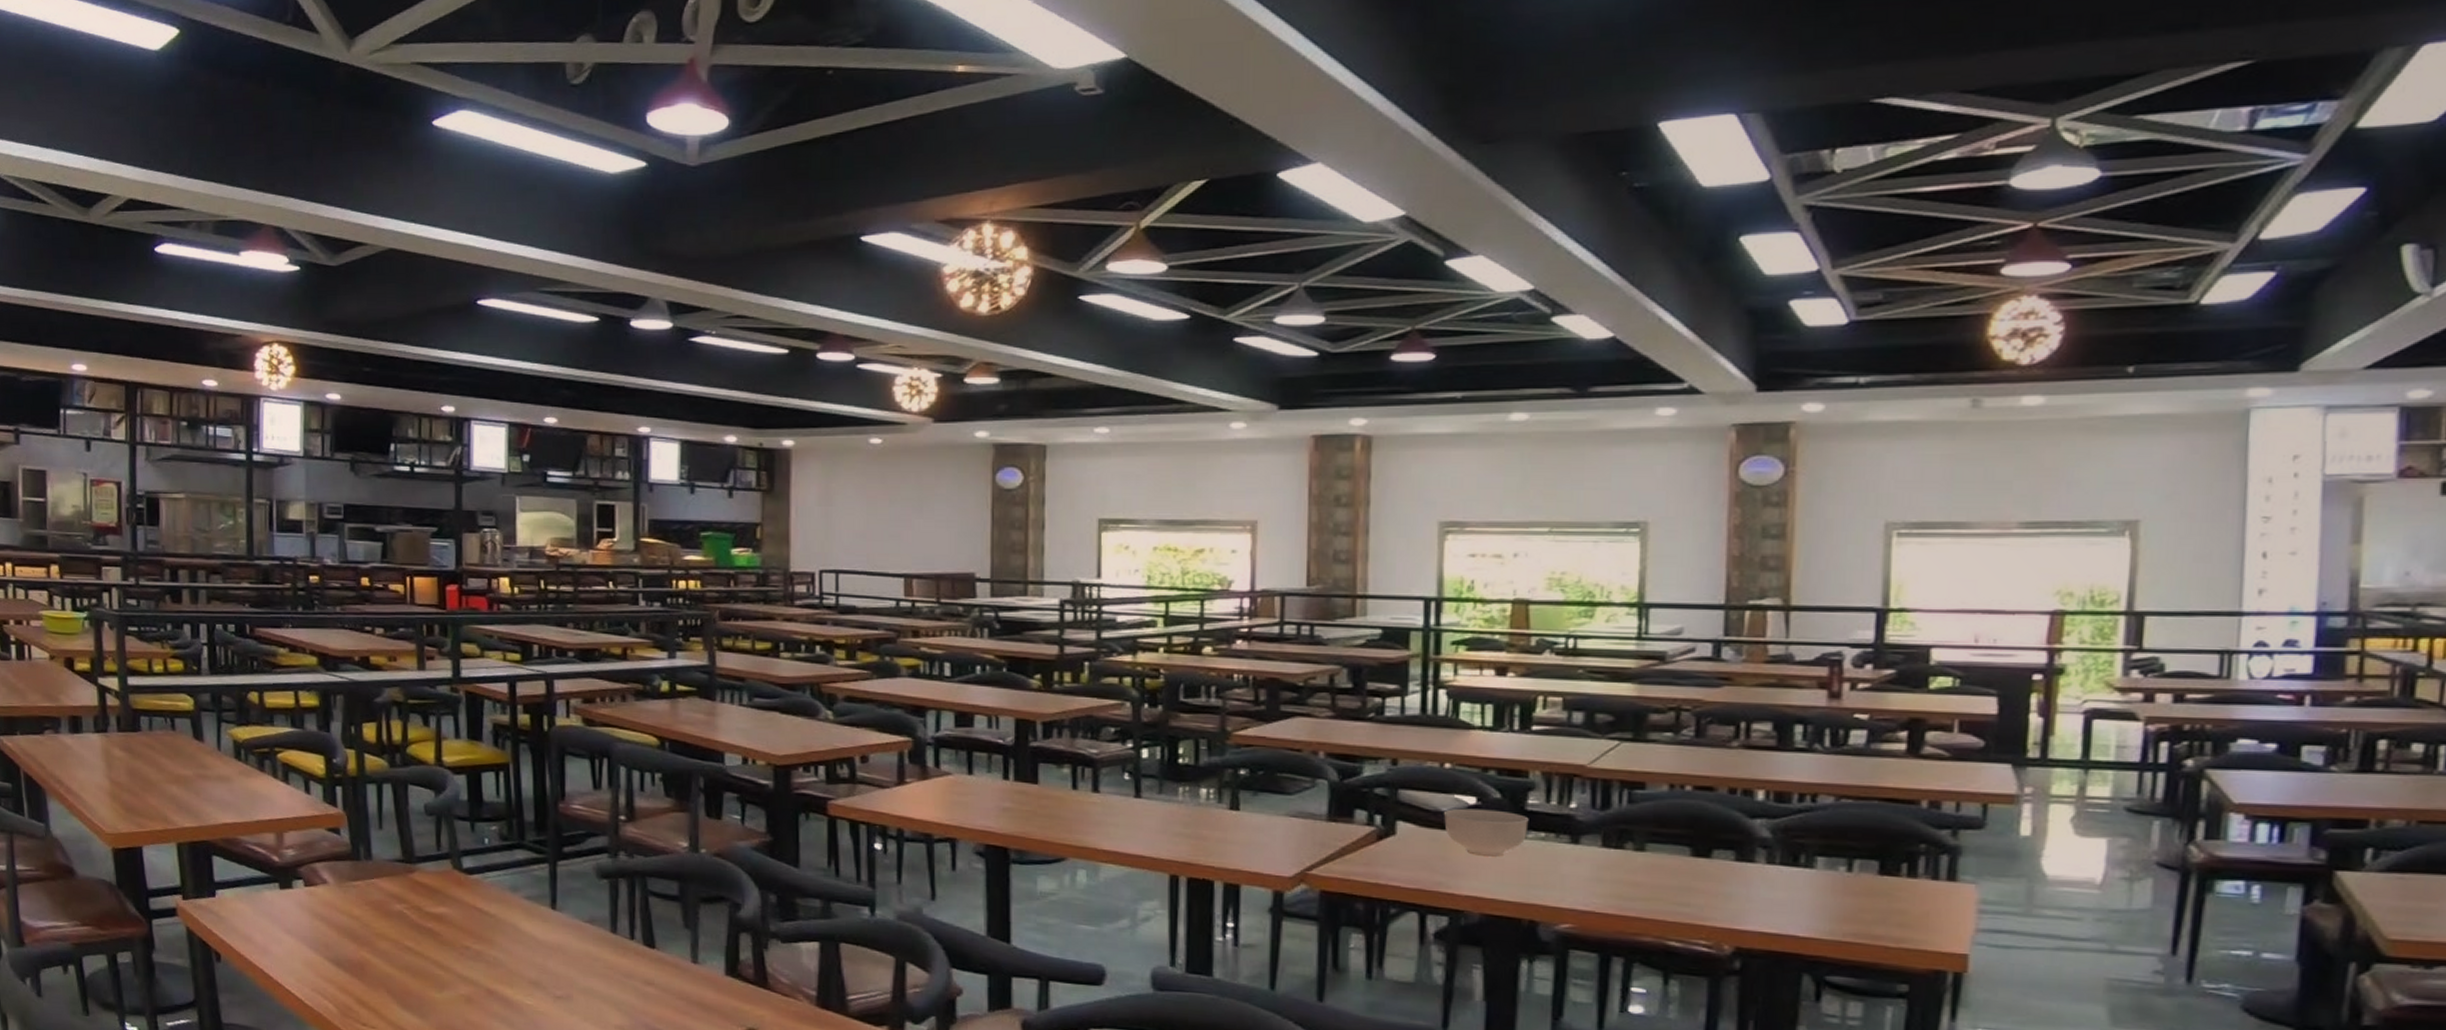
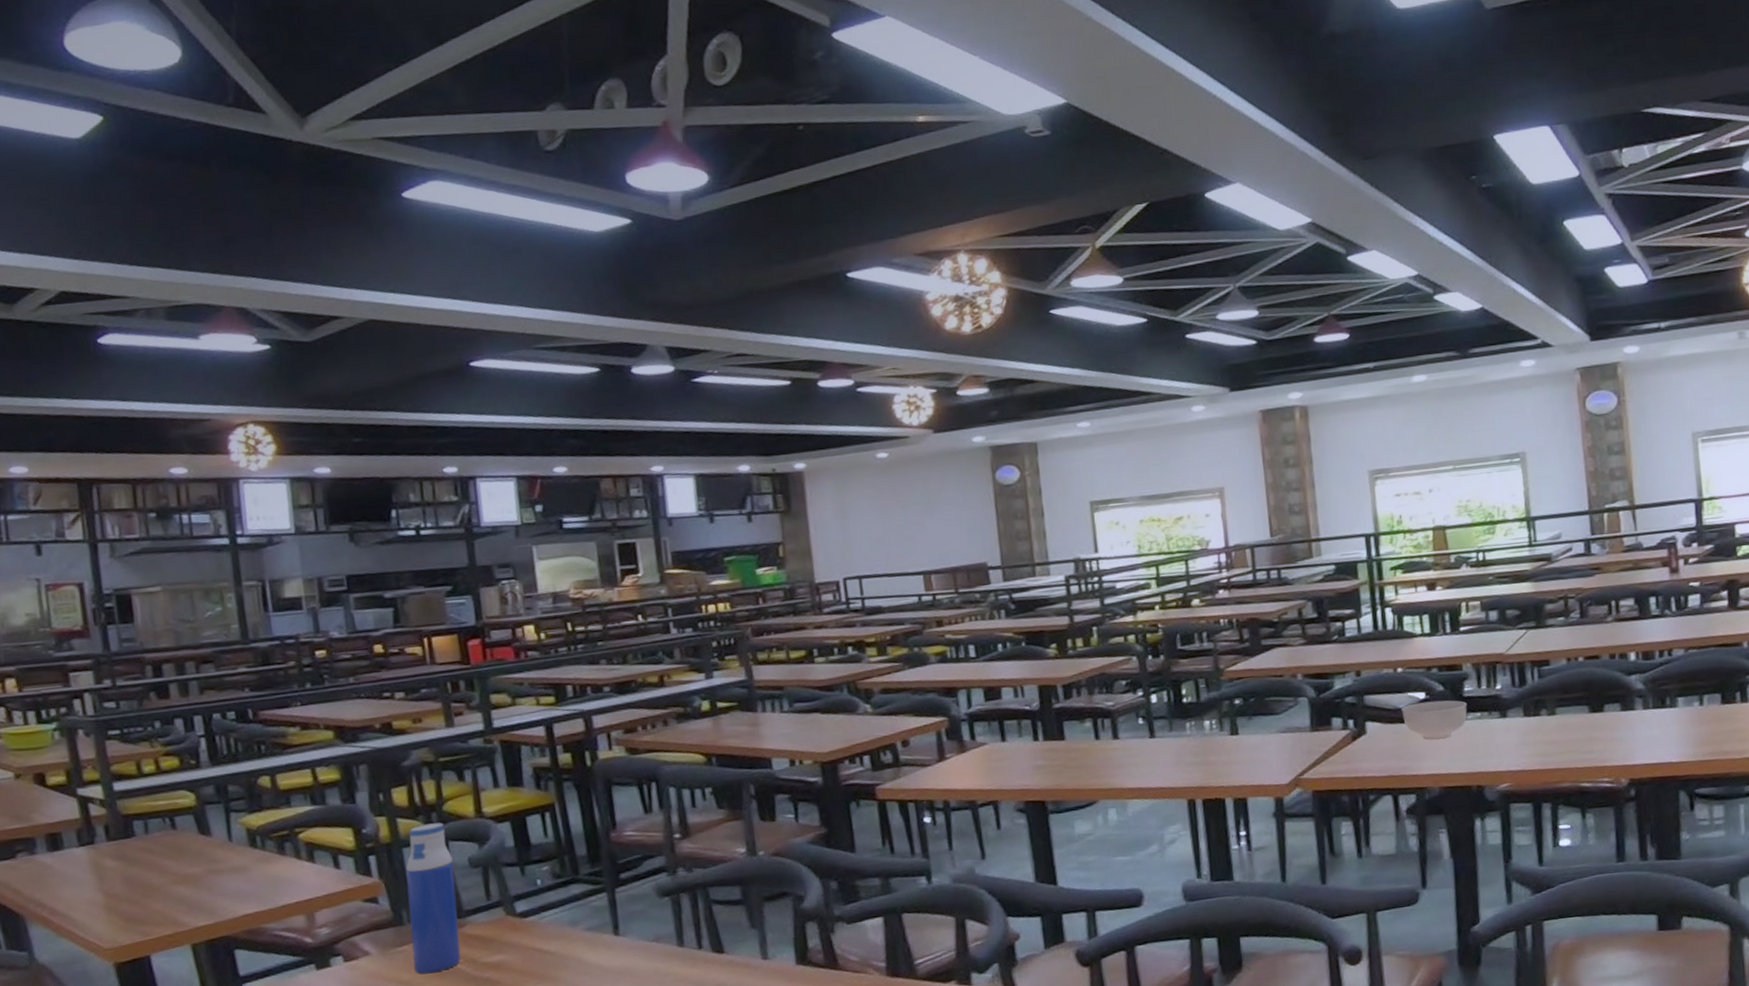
water bottle: none [364,764,411,913] -> present [406,822,461,974]

